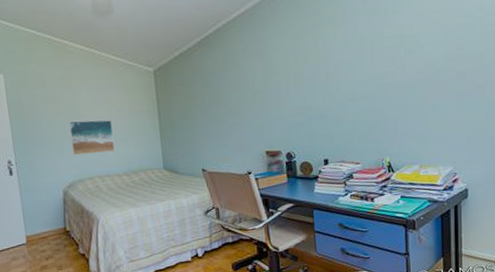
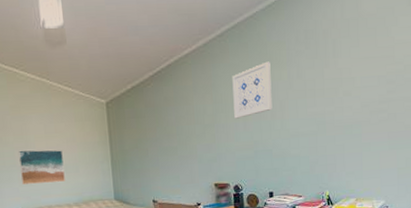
wall art: none [283,21,327,83] -> present [232,61,273,119]

